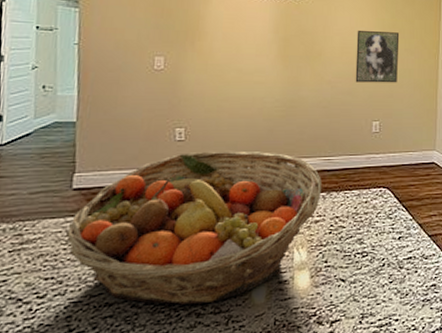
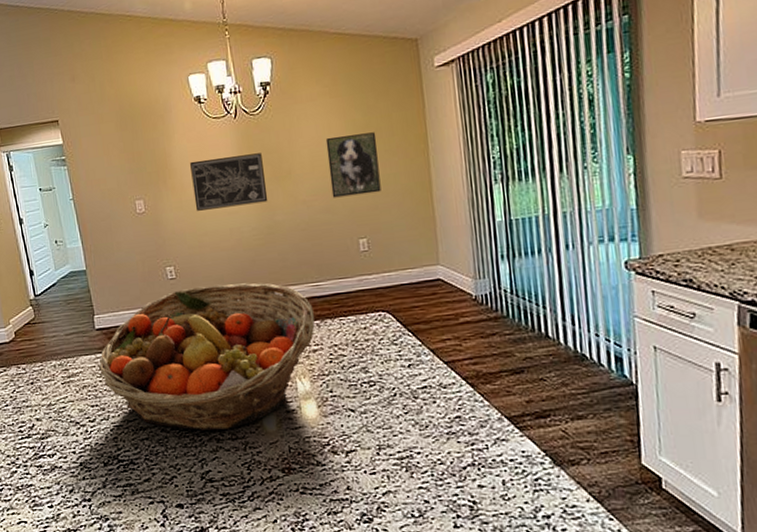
wall art: none [221,28,297,77] -> present [190,153,268,211]

